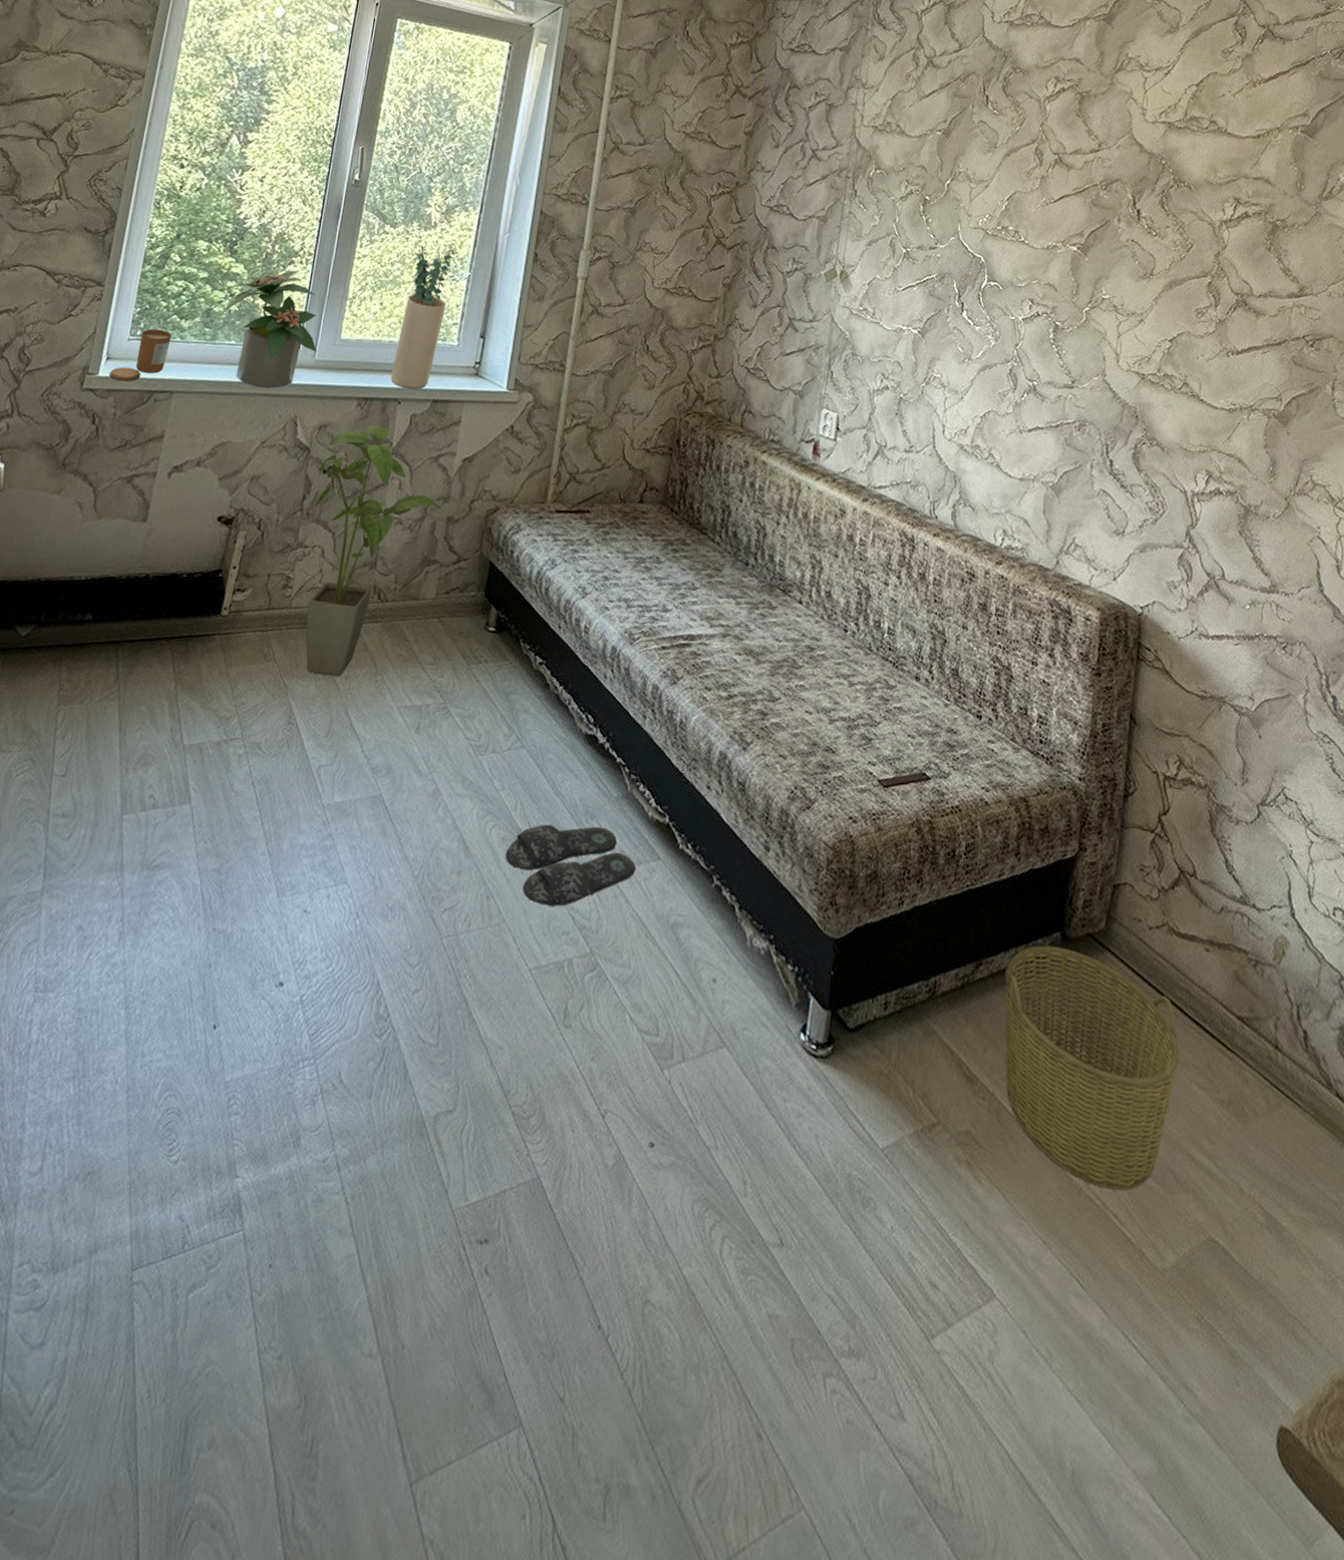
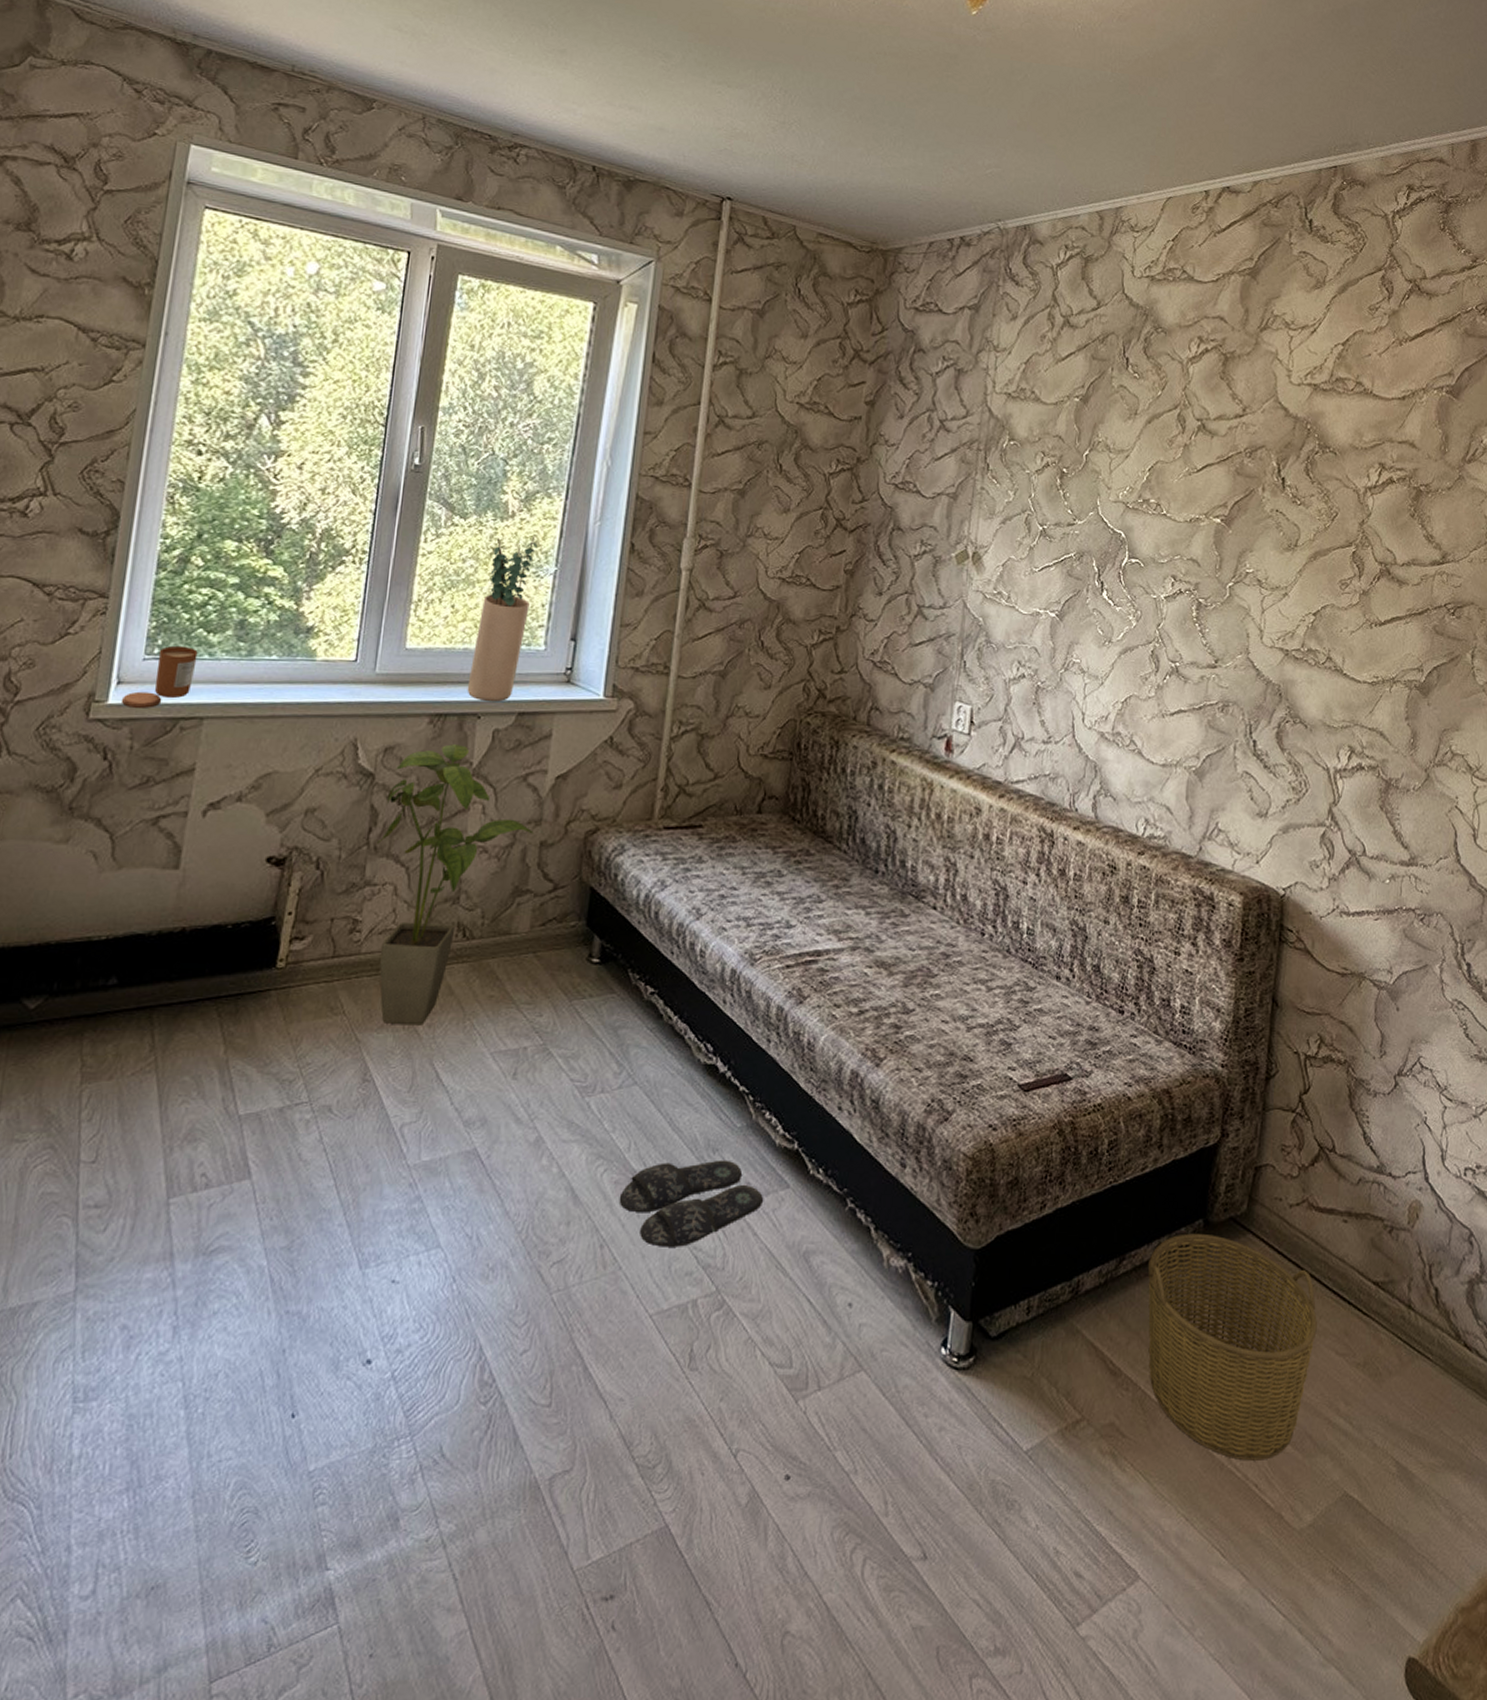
potted plant: present [220,270,317,389] -> none [257,571,378,709]

